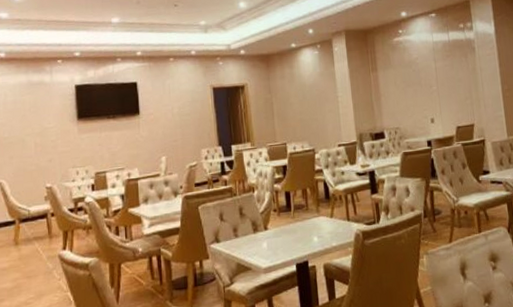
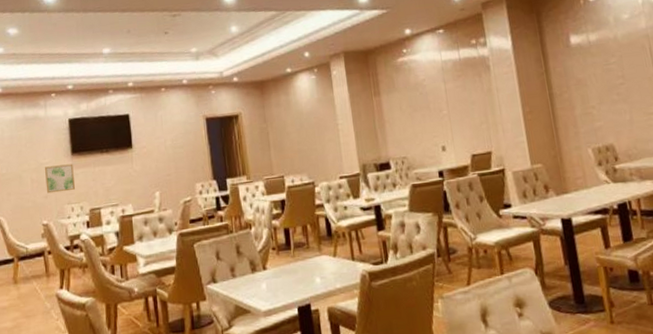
wall art: none [49,129,81,157] -> present [45,164,76,194]

